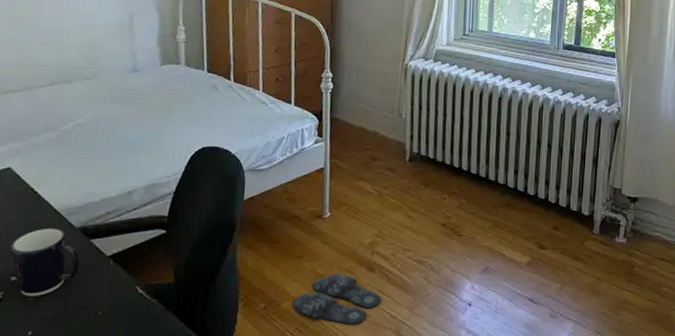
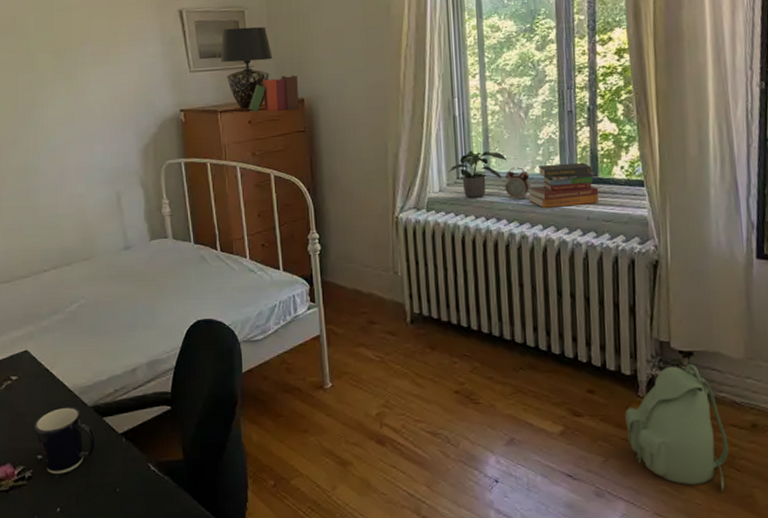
slippers: present [293,274,382,326] -> none [303,448,396,505]
potted plant: none [456,11,508,55] -> present [448,150,507,199]
alarm clock: none [503,30,525,59] -> present [505,167,531,200]
books: none [522,31,580,69] -> present [528,162,599,208]
backpack: none [580,208,657,314] -> present [625,364,729,493]

